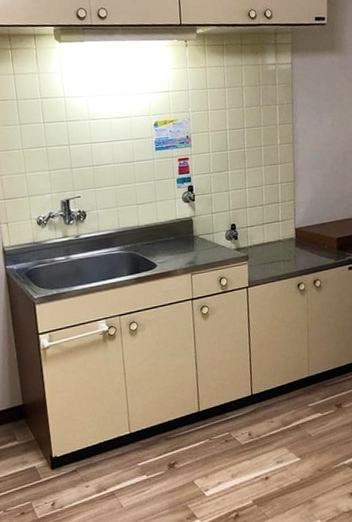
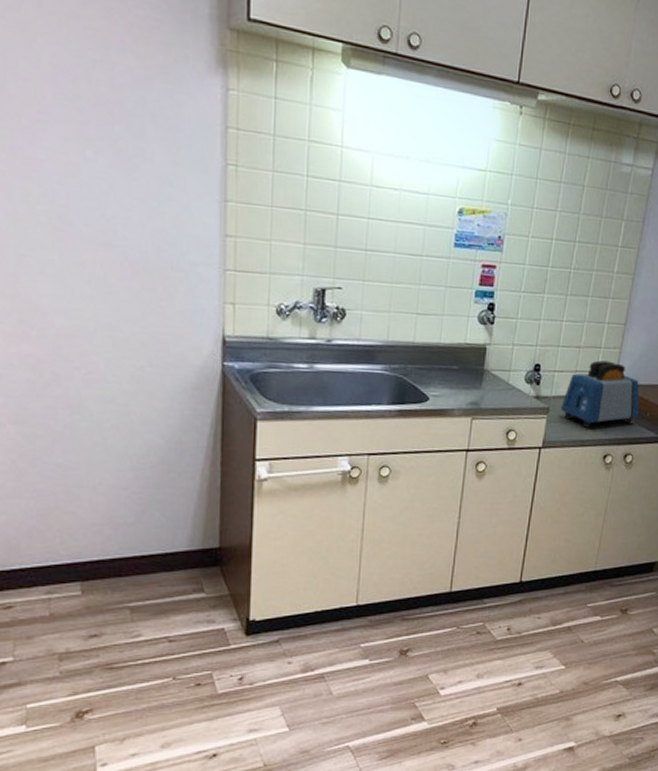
toaster: none [257,211,318,266] -> present [560,360,640,428]

